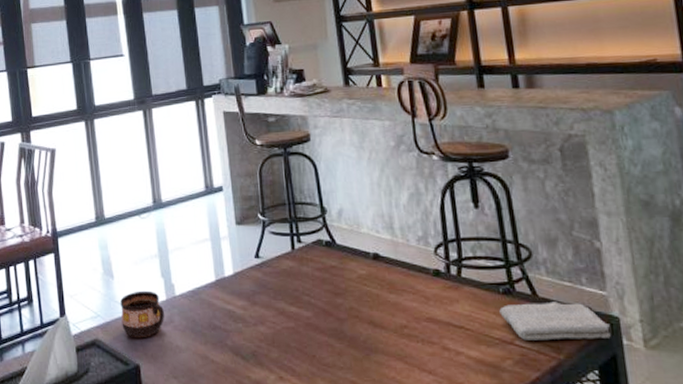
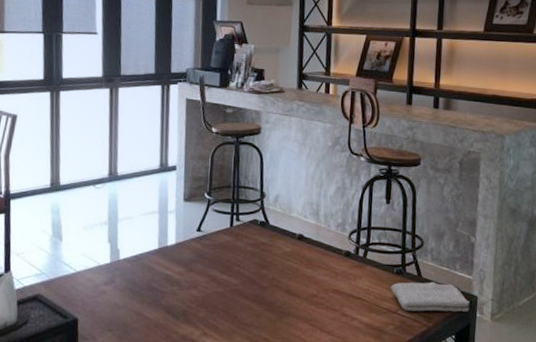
cup: present [120,290,164,338] -> none [65,253,107,295]

